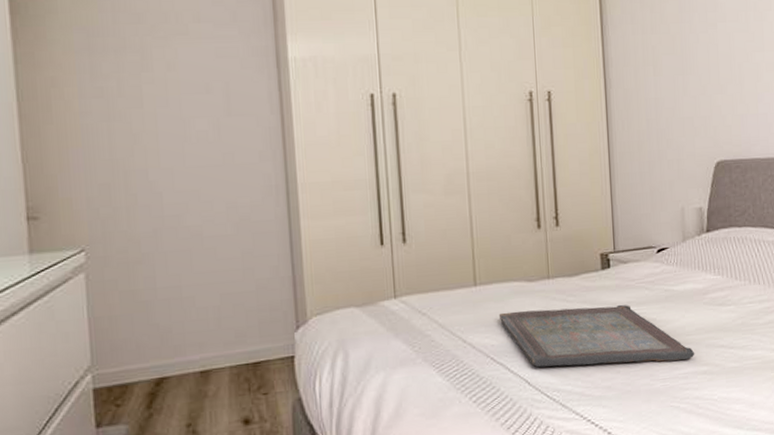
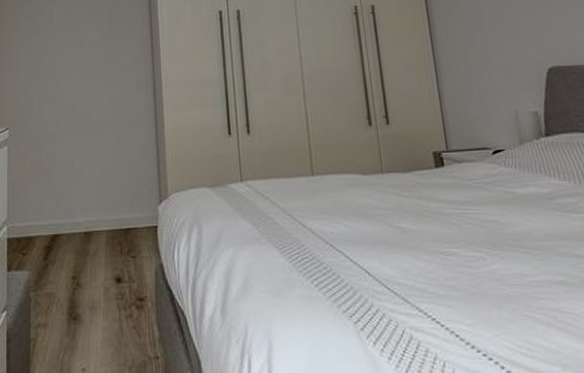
serving tray: present [498,304,695,367] -> none [335,202,547,267]

